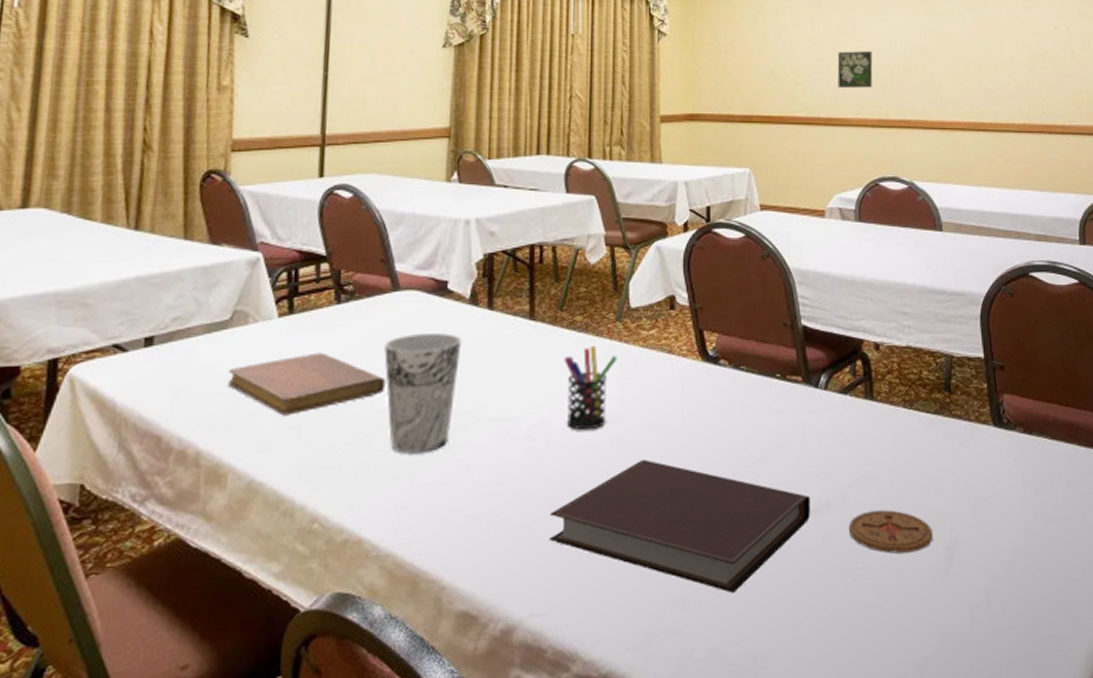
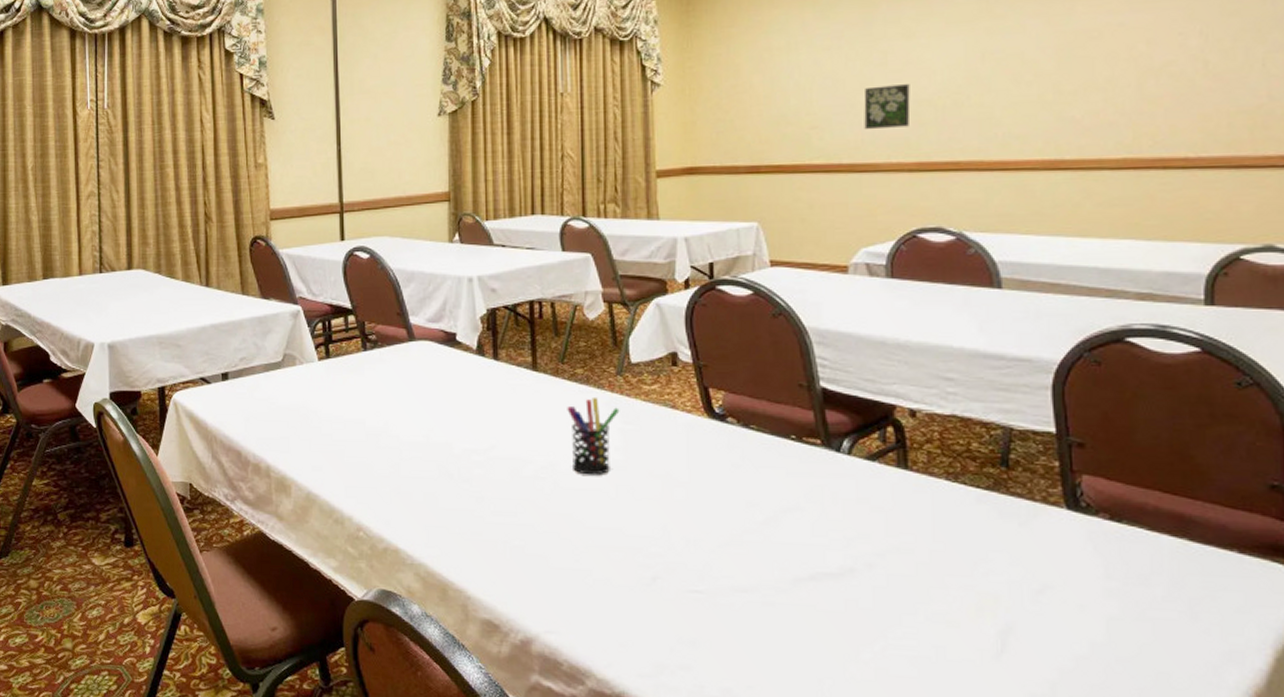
notebook: present [227,352,386,416] -> none [284,391,409,442]
cup: present [384,333,462,453] -> none [405,379,472,482]
notebook: present [548,459,811,593] -> none [559,506,832,642]
coaster: present [848,510,934,554] -> none [876,582,983,630]

